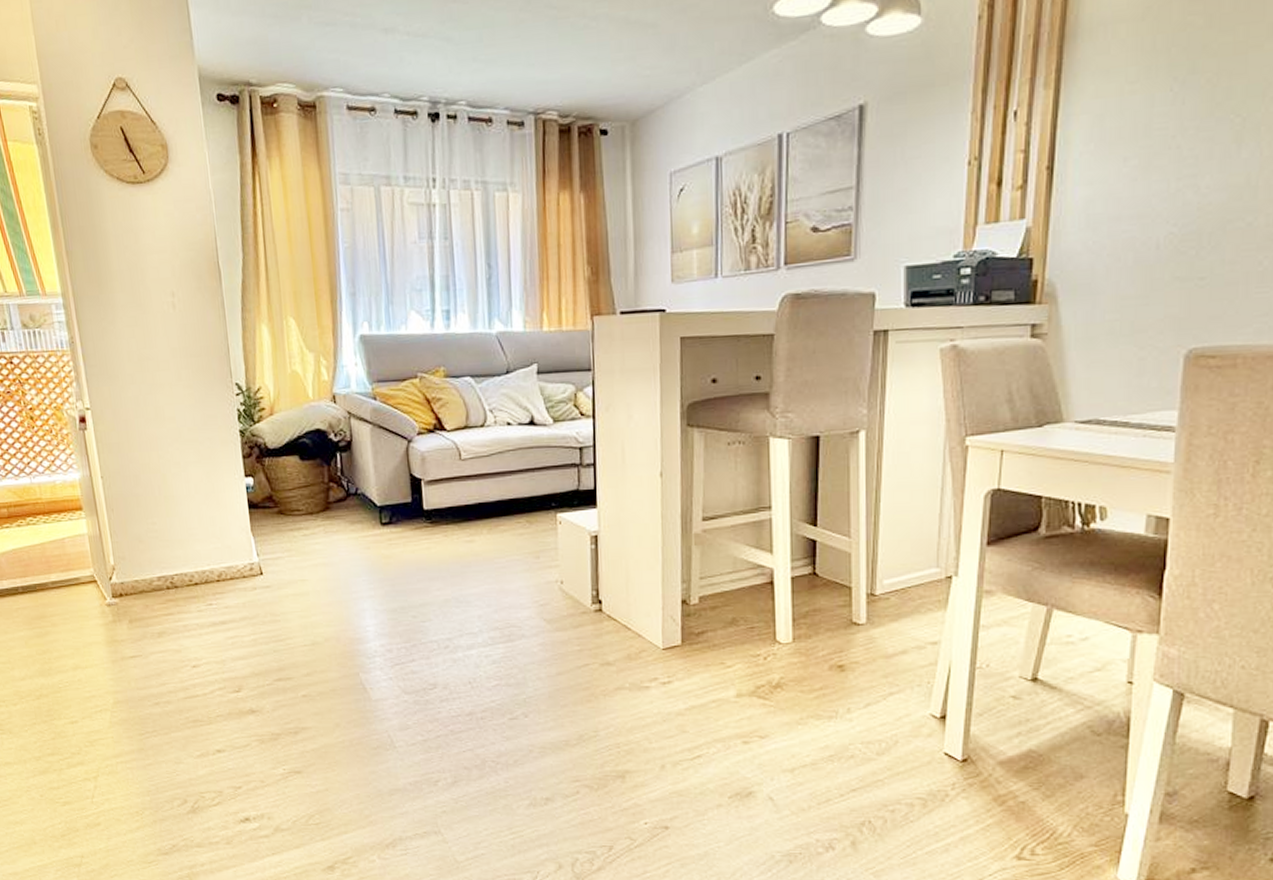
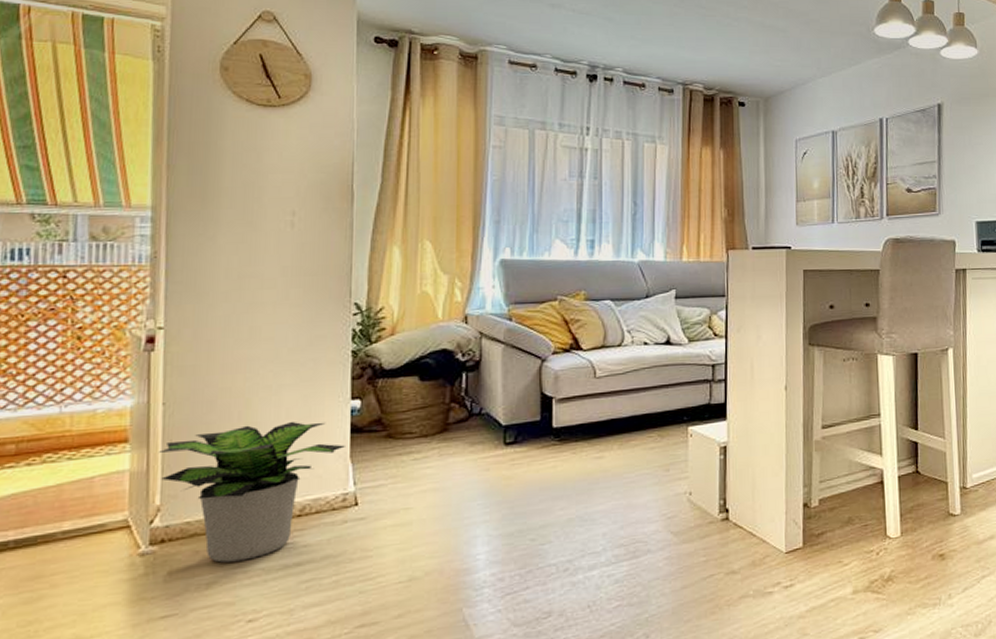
potted plant: none [105,495,246,616] -> present [158,421,345,563]

